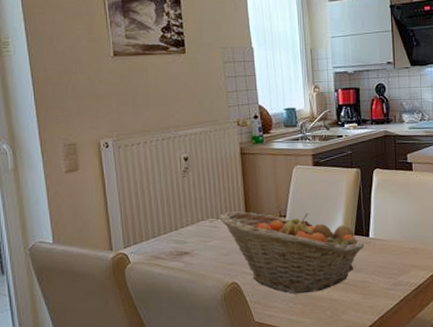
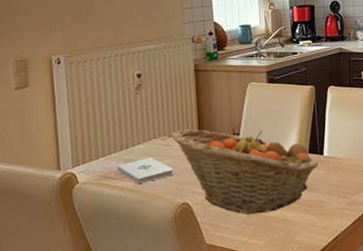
notepad: none [167,239,223,265] -> present [117,157,174,185]

